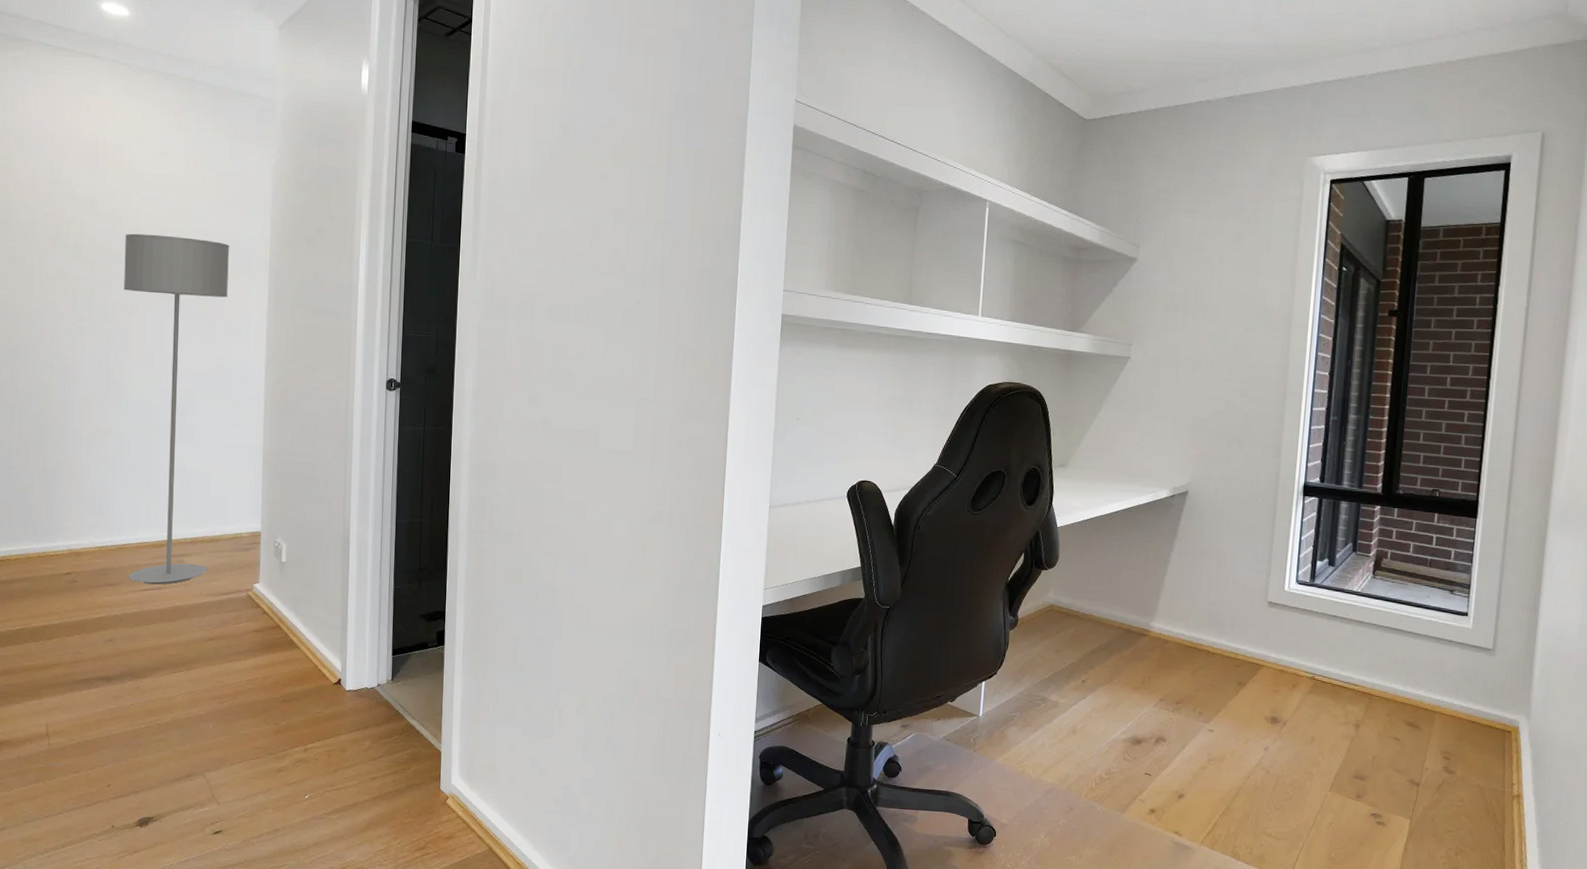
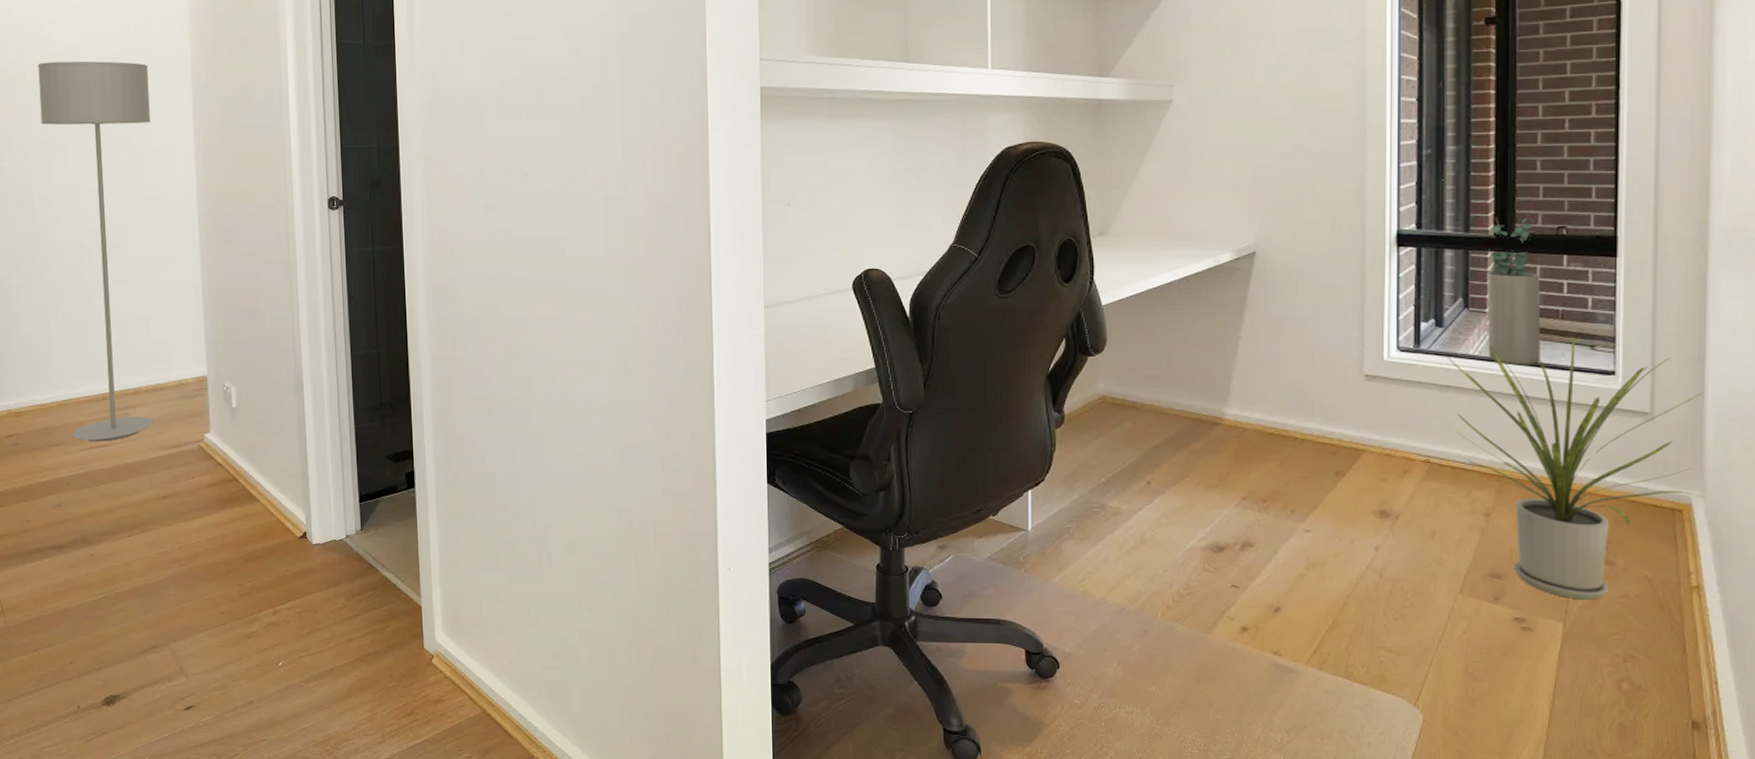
house plant: none [1334,582,1536,802] -> present [1445,337,1708,600]
vase: none [1369,474,1415,604] -> present [1487,211,1541,365]

